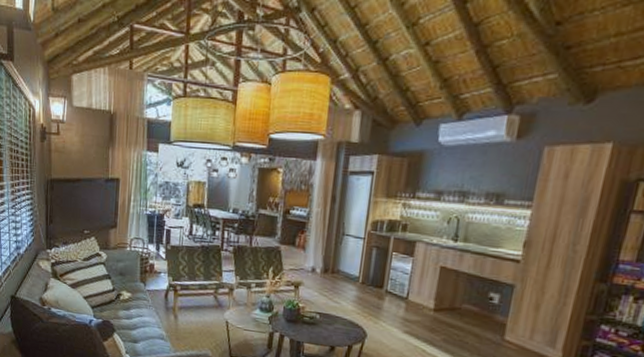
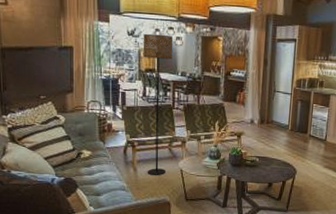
floor lamp: none [188,164,226,326] -> present [143,33,174,175]

